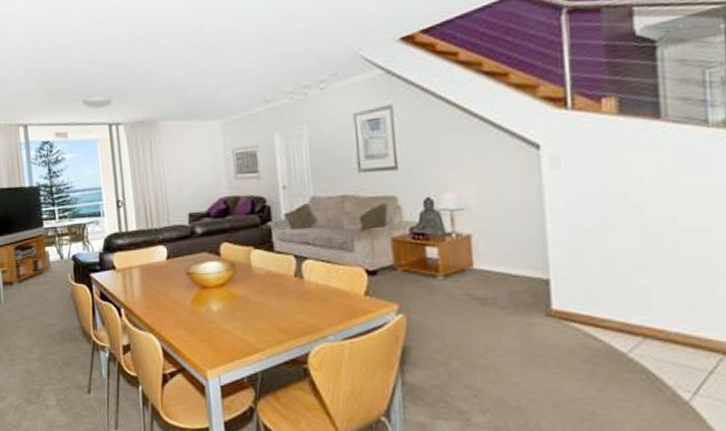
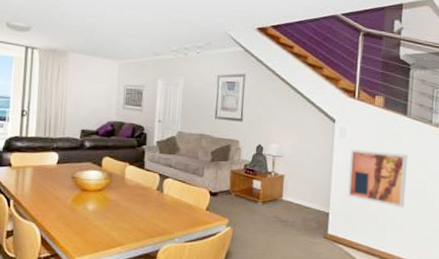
wall art: none [570,177,676,260] -> present [347,149,408,208]

